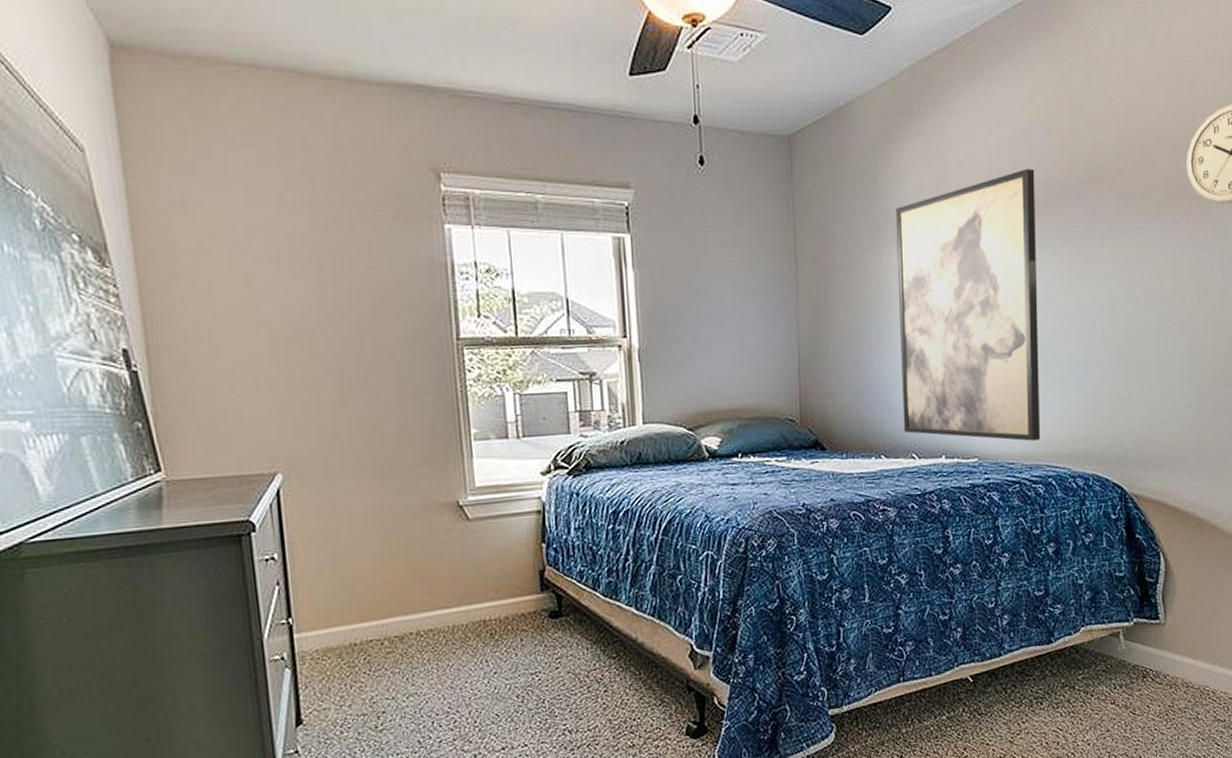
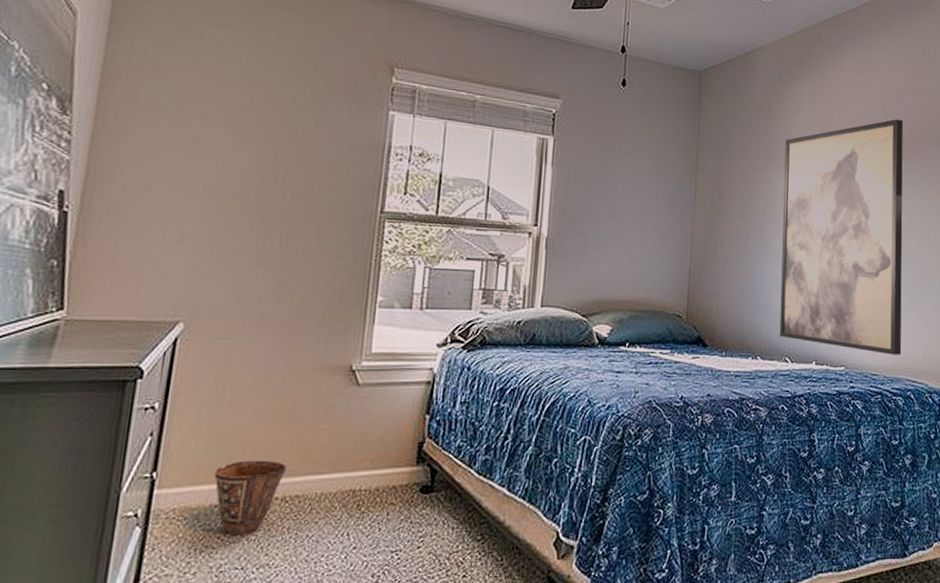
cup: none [347,598,415,670] -> present [214,460,287,535]

